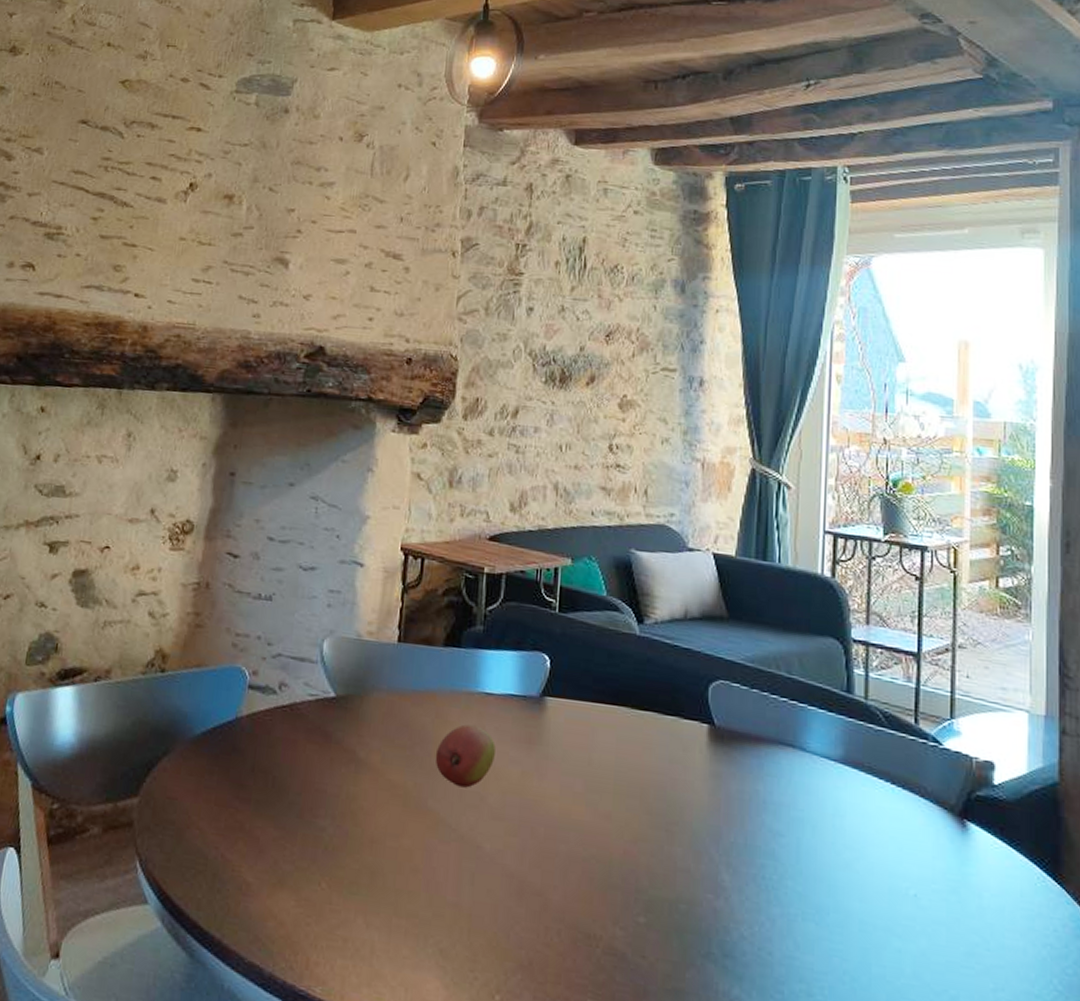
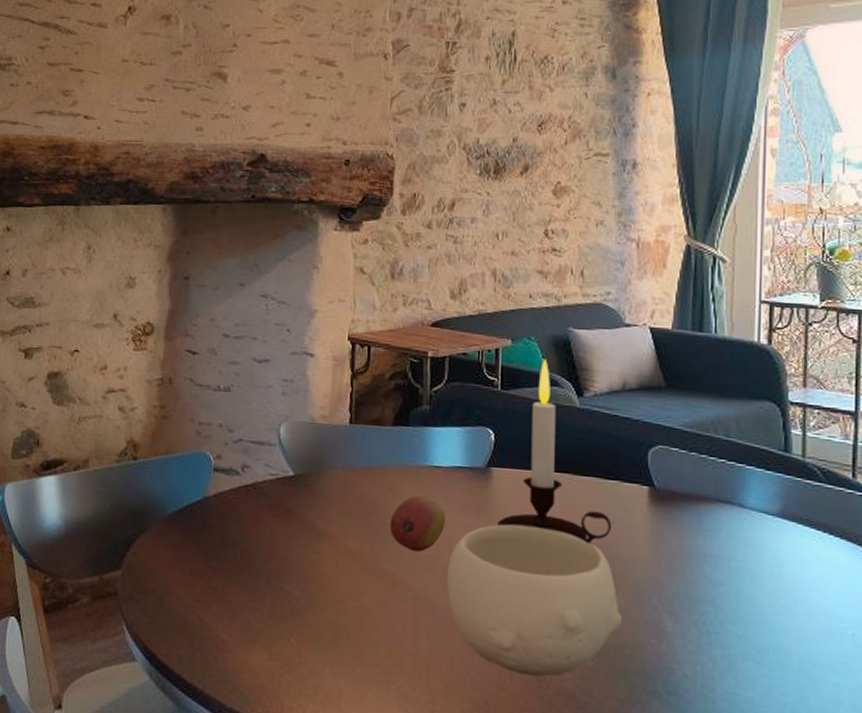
bowl: none [493,760,679,934] -> present [446,524,623,677]
candle: none [550,581,670,786] -> present [497,359,612,544]

